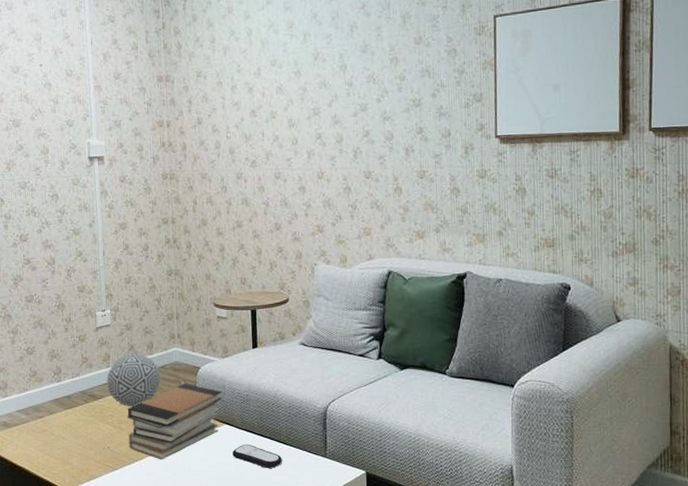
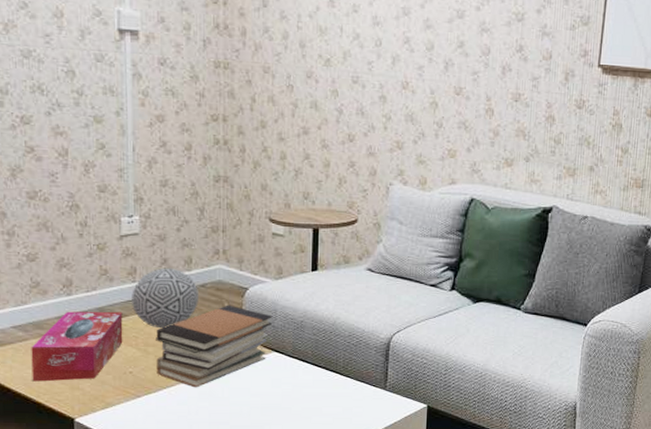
tissue box: none [31,393,102,458] -> present [31,311,123,382]
remote control: present [232,444,283,468] -> none [280,373,338,400]

